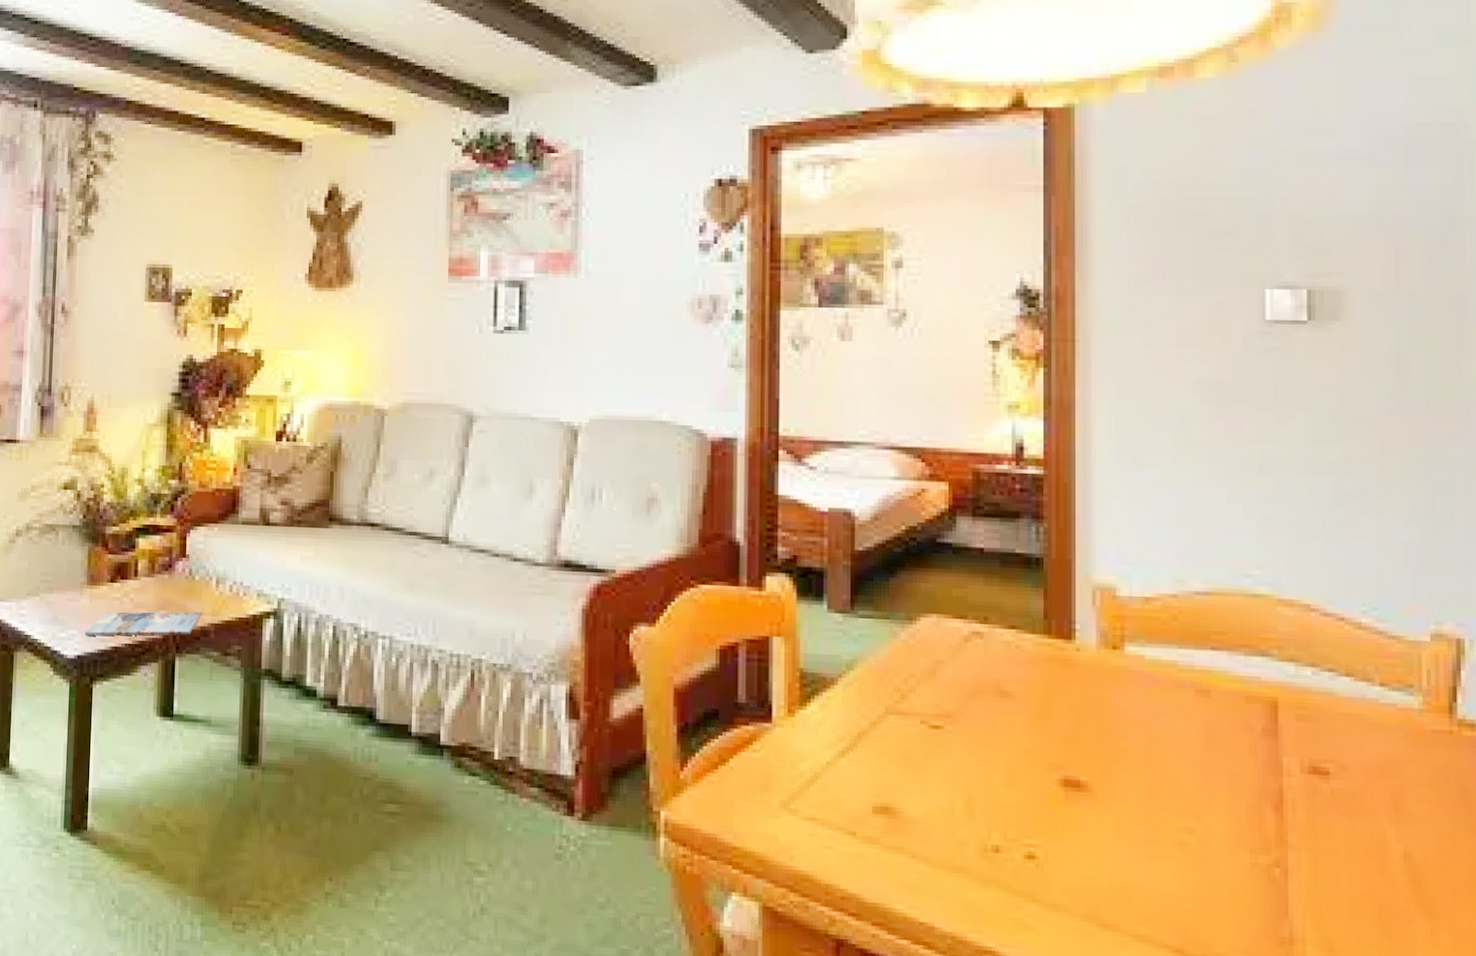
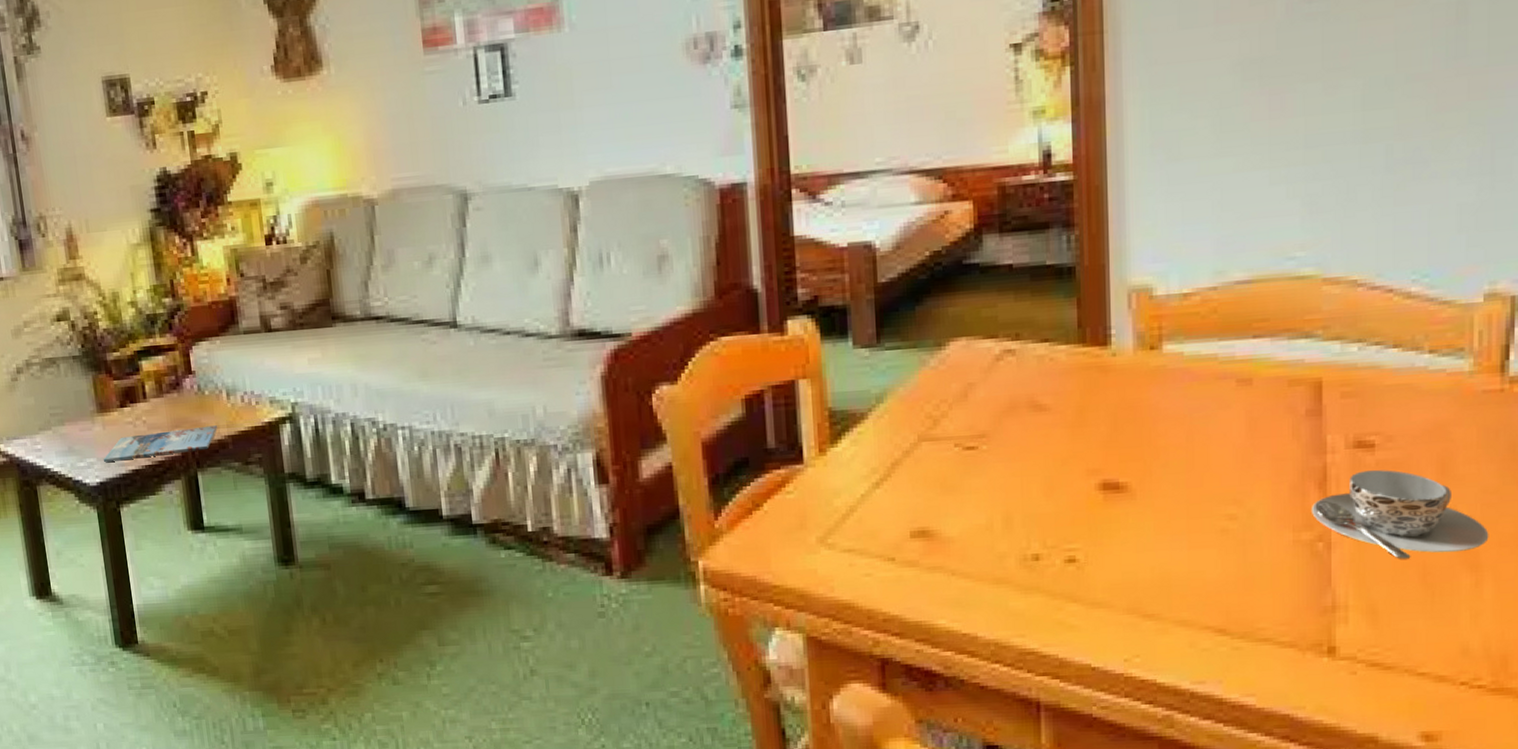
teacup: none [1269,798,1443,897] -> present [1312,470,1489,559]

